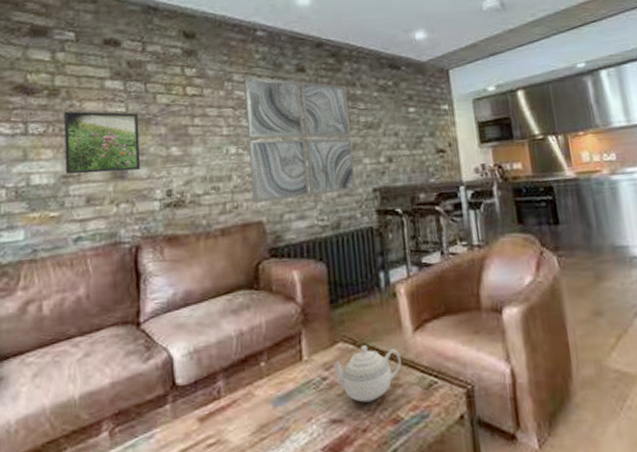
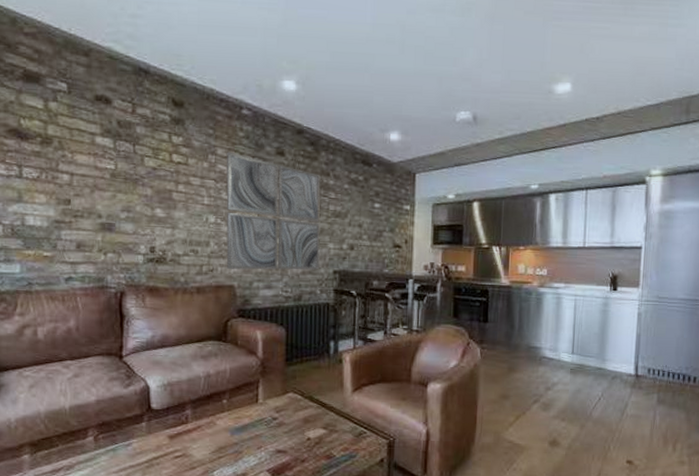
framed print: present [64,111,141,174] -> none [56,160,128,225]
teapot: present [332,345,402,403] -> none [282,398,339,441]

